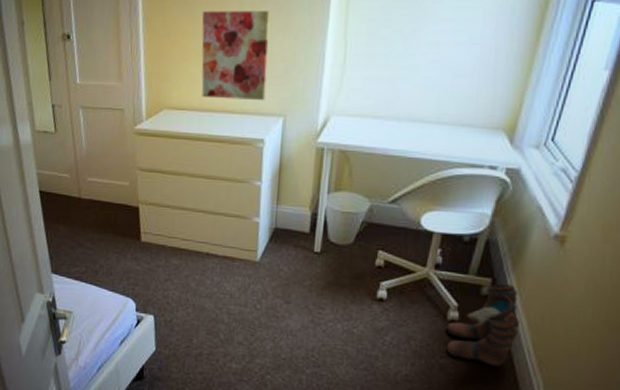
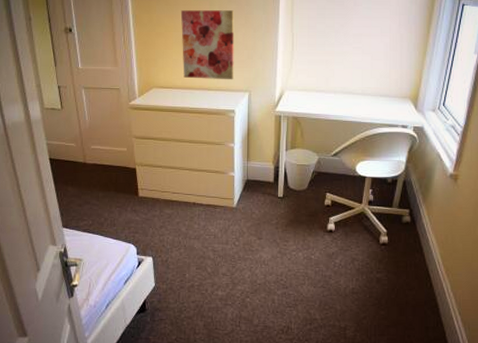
boots: present [446,283,520,367] -> none [379,213,431,276]

